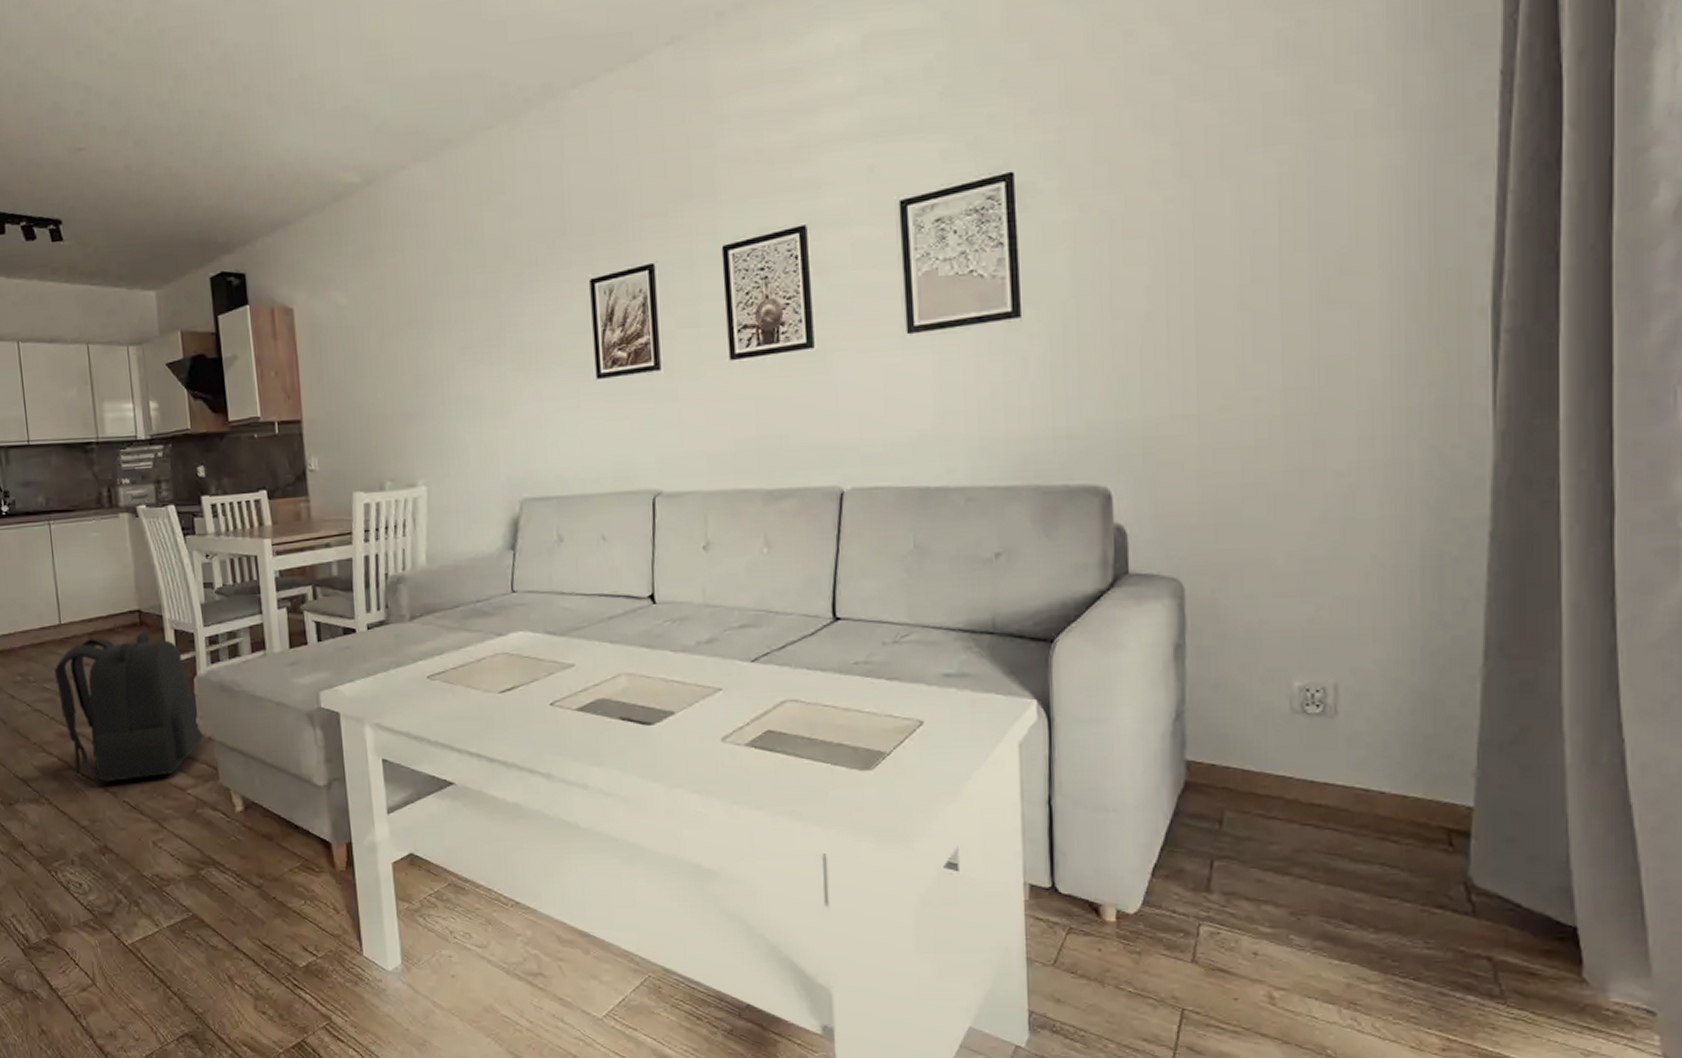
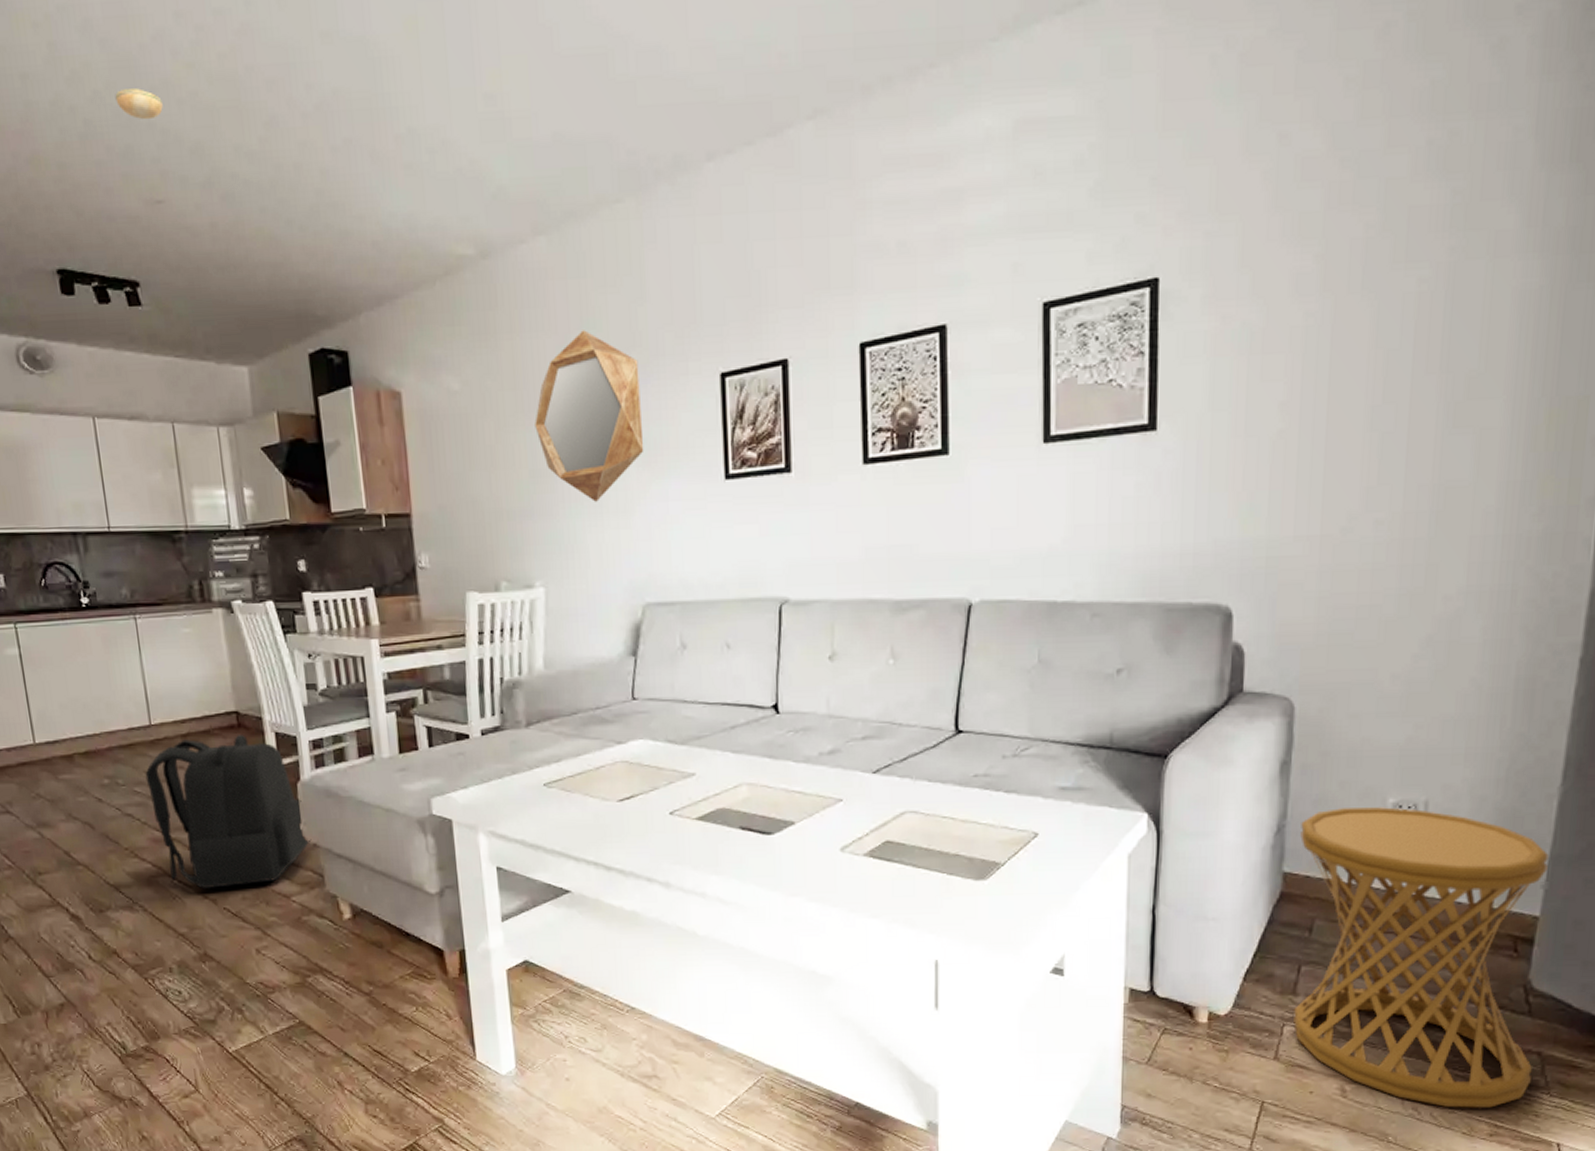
smoke detector: none [45,53,87,80] -> present [115,88,163,120]
home mirror: none [416,245,519,404] -> present [535,330,644,502]
side table: none [1201,691,1483,1019] -> present [1293,807,1549,1108]

